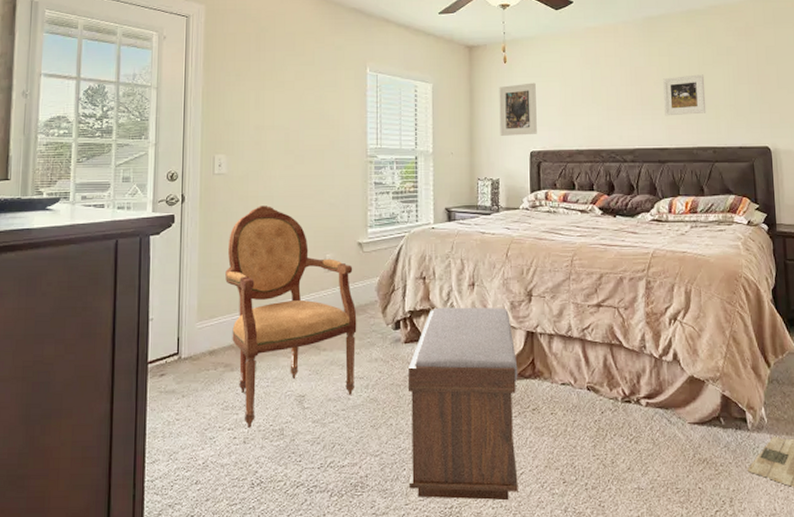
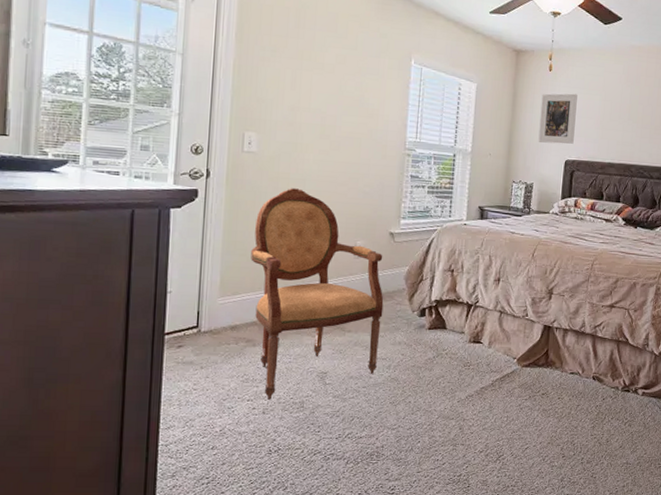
bench: present [408,307,518,501] -> none [421,298,533,471]

